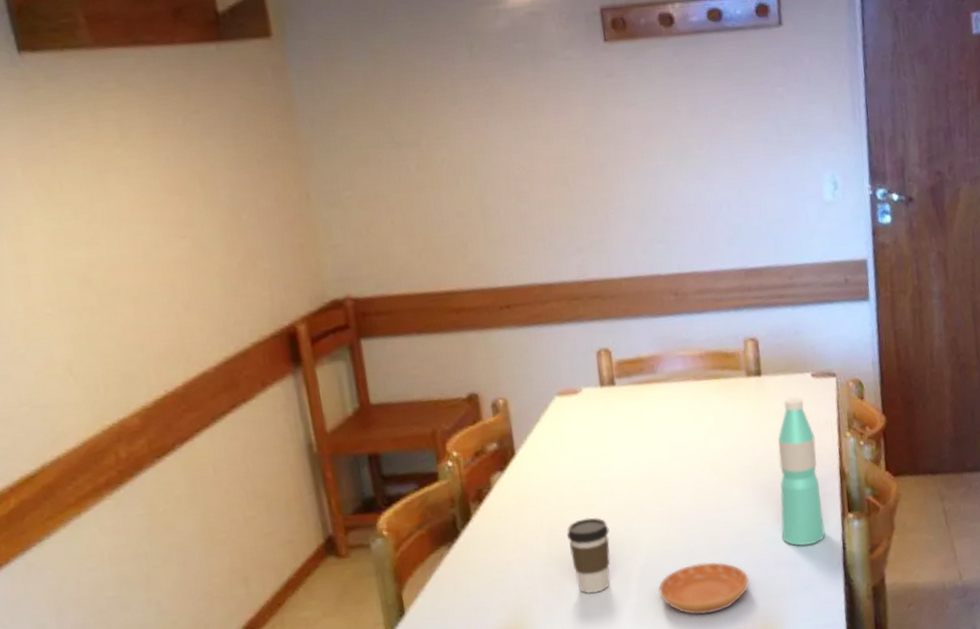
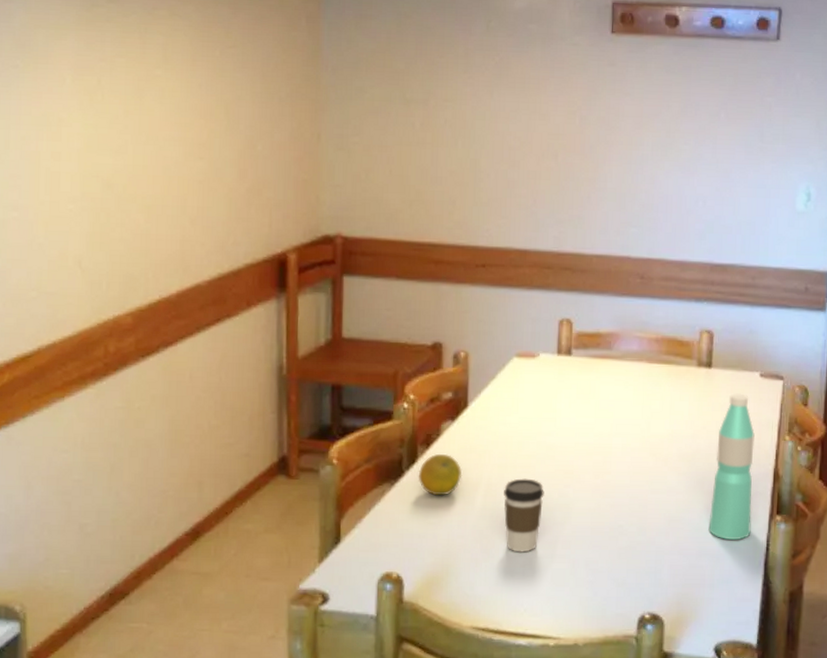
fruit: none [475,507,522,551] -> present [419,454,462,496]
saucer: present [658,561,750,615] -> none [582,541,671,591]

